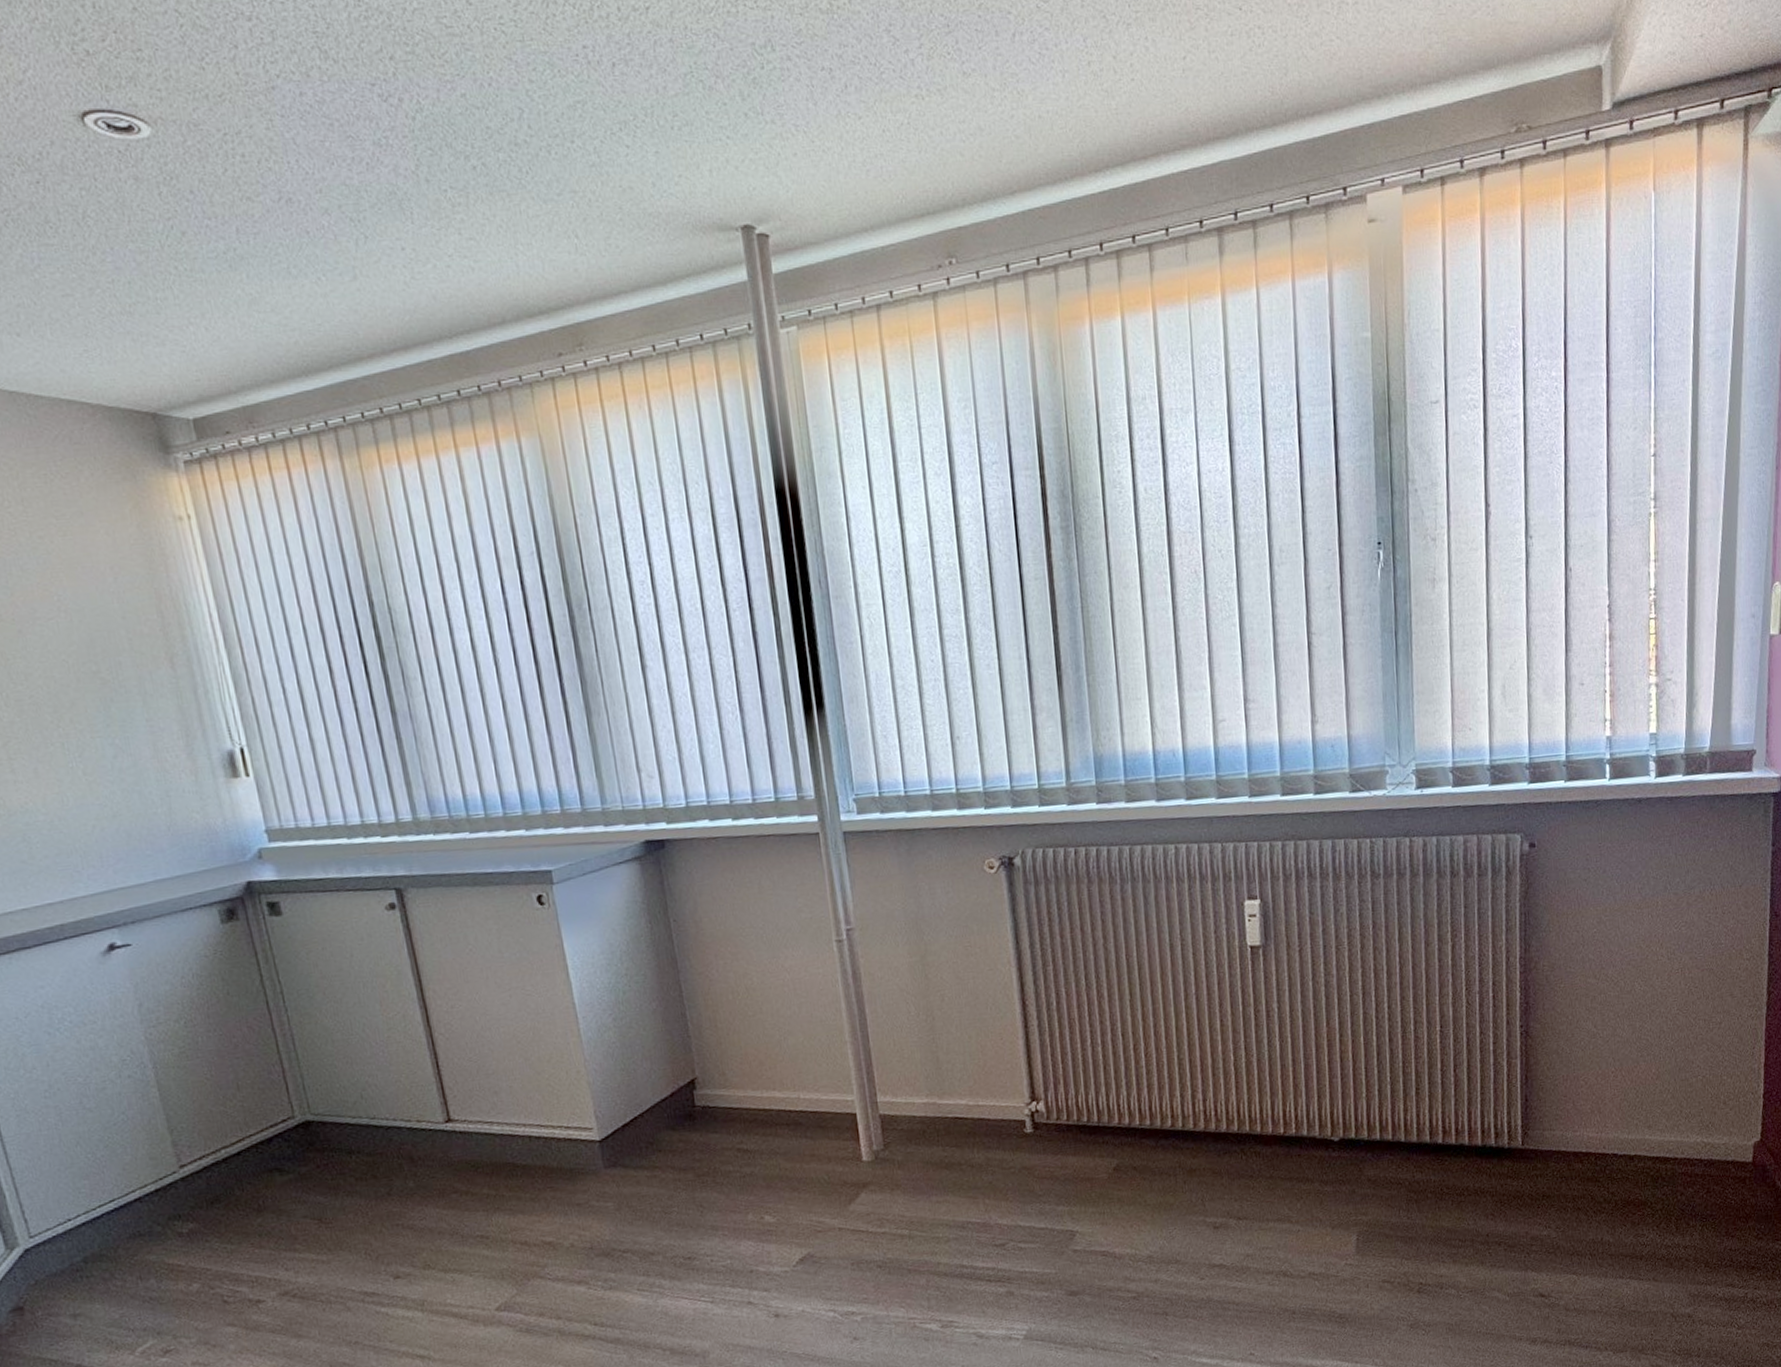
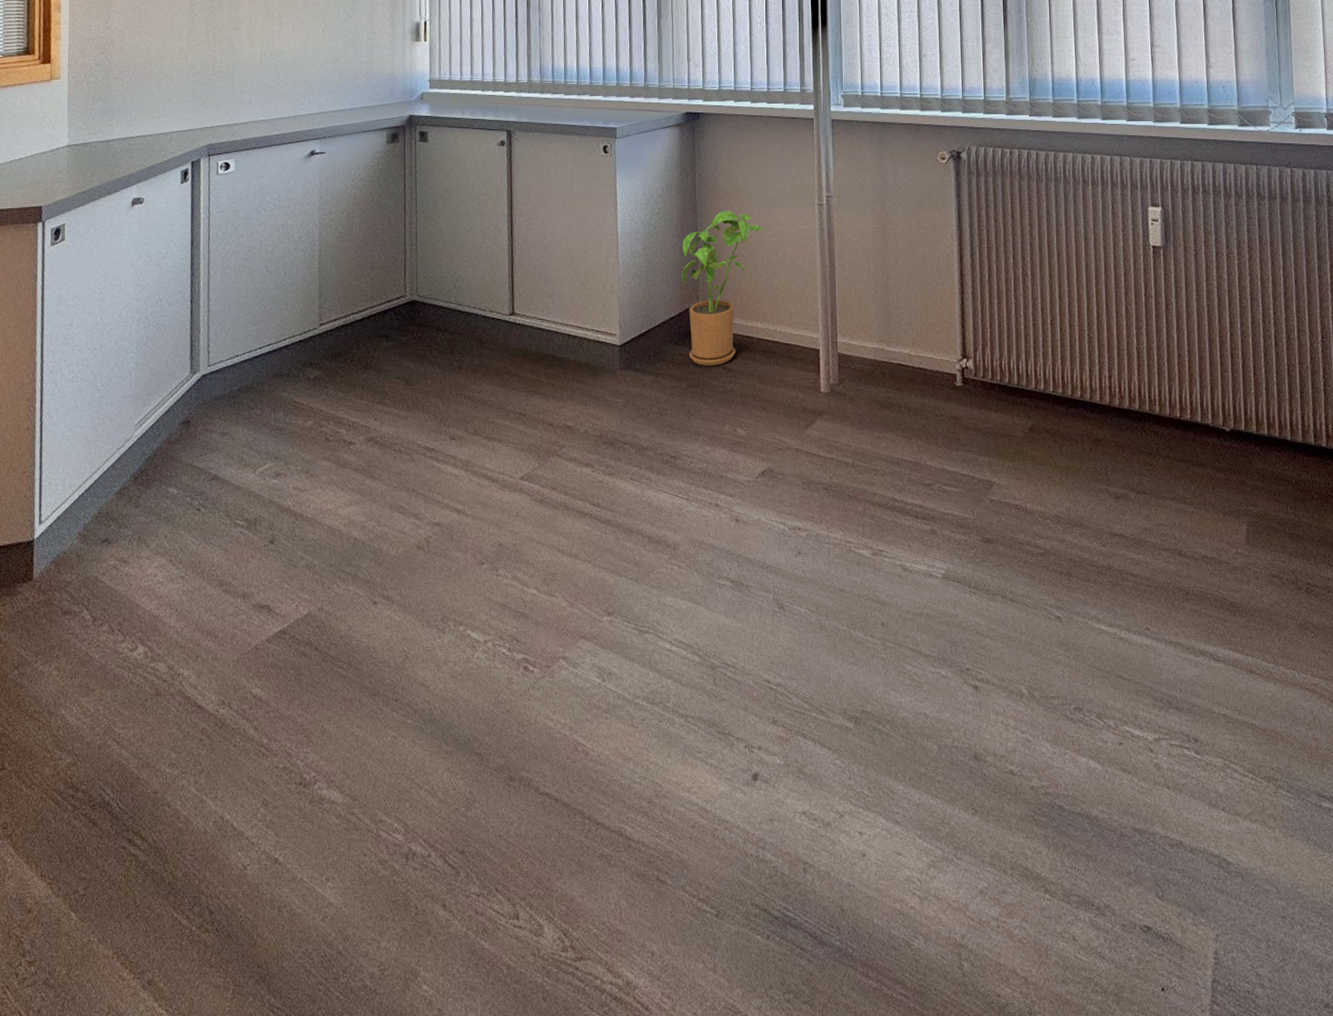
house plant: none [664,960,771,1151] -> present [682,210,765,366]

